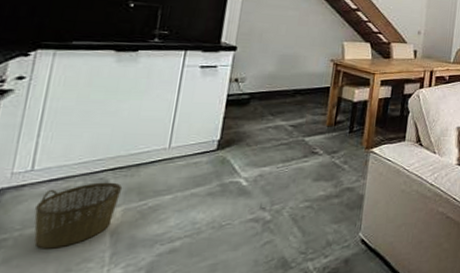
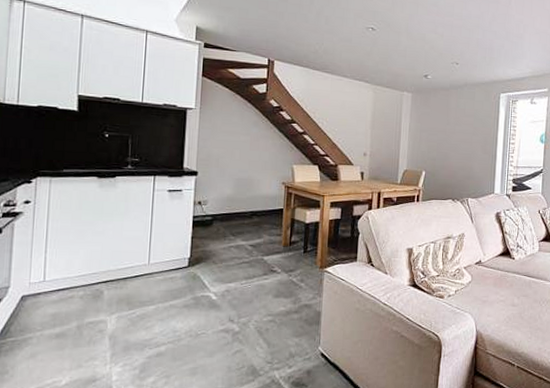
basket: present [34,182,123,249] -> none [50,293,115,348]

